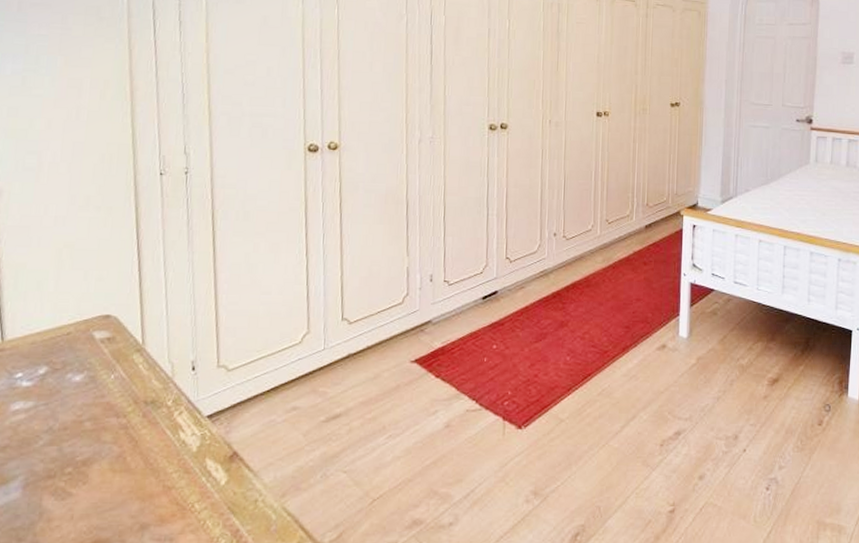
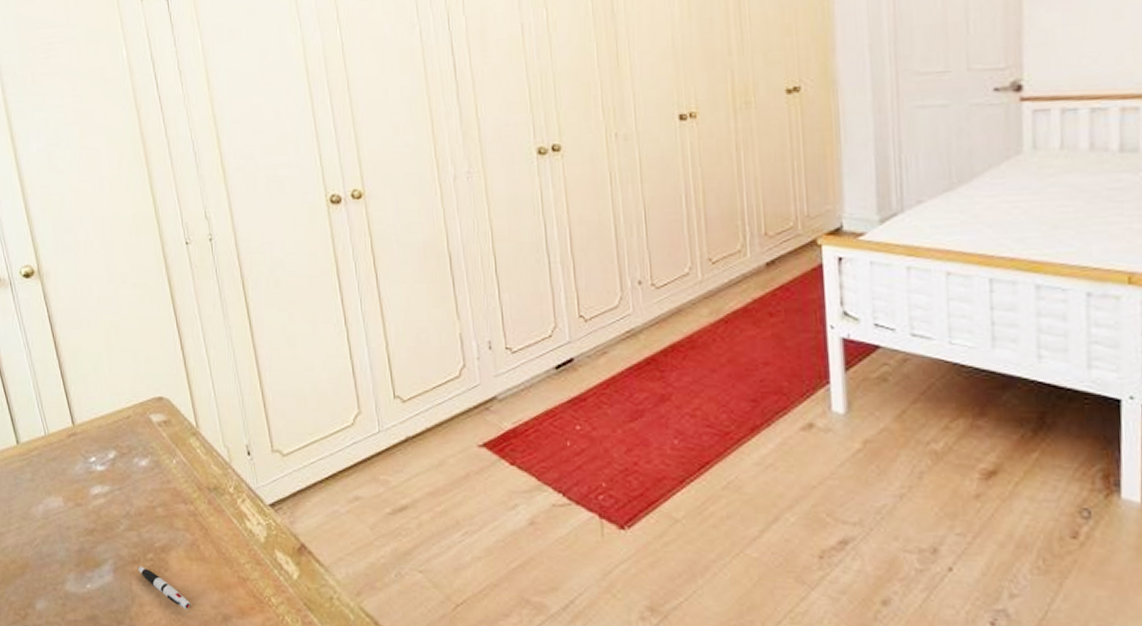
pen: none [52,480,107,522] -> present [137,565,191,610]

